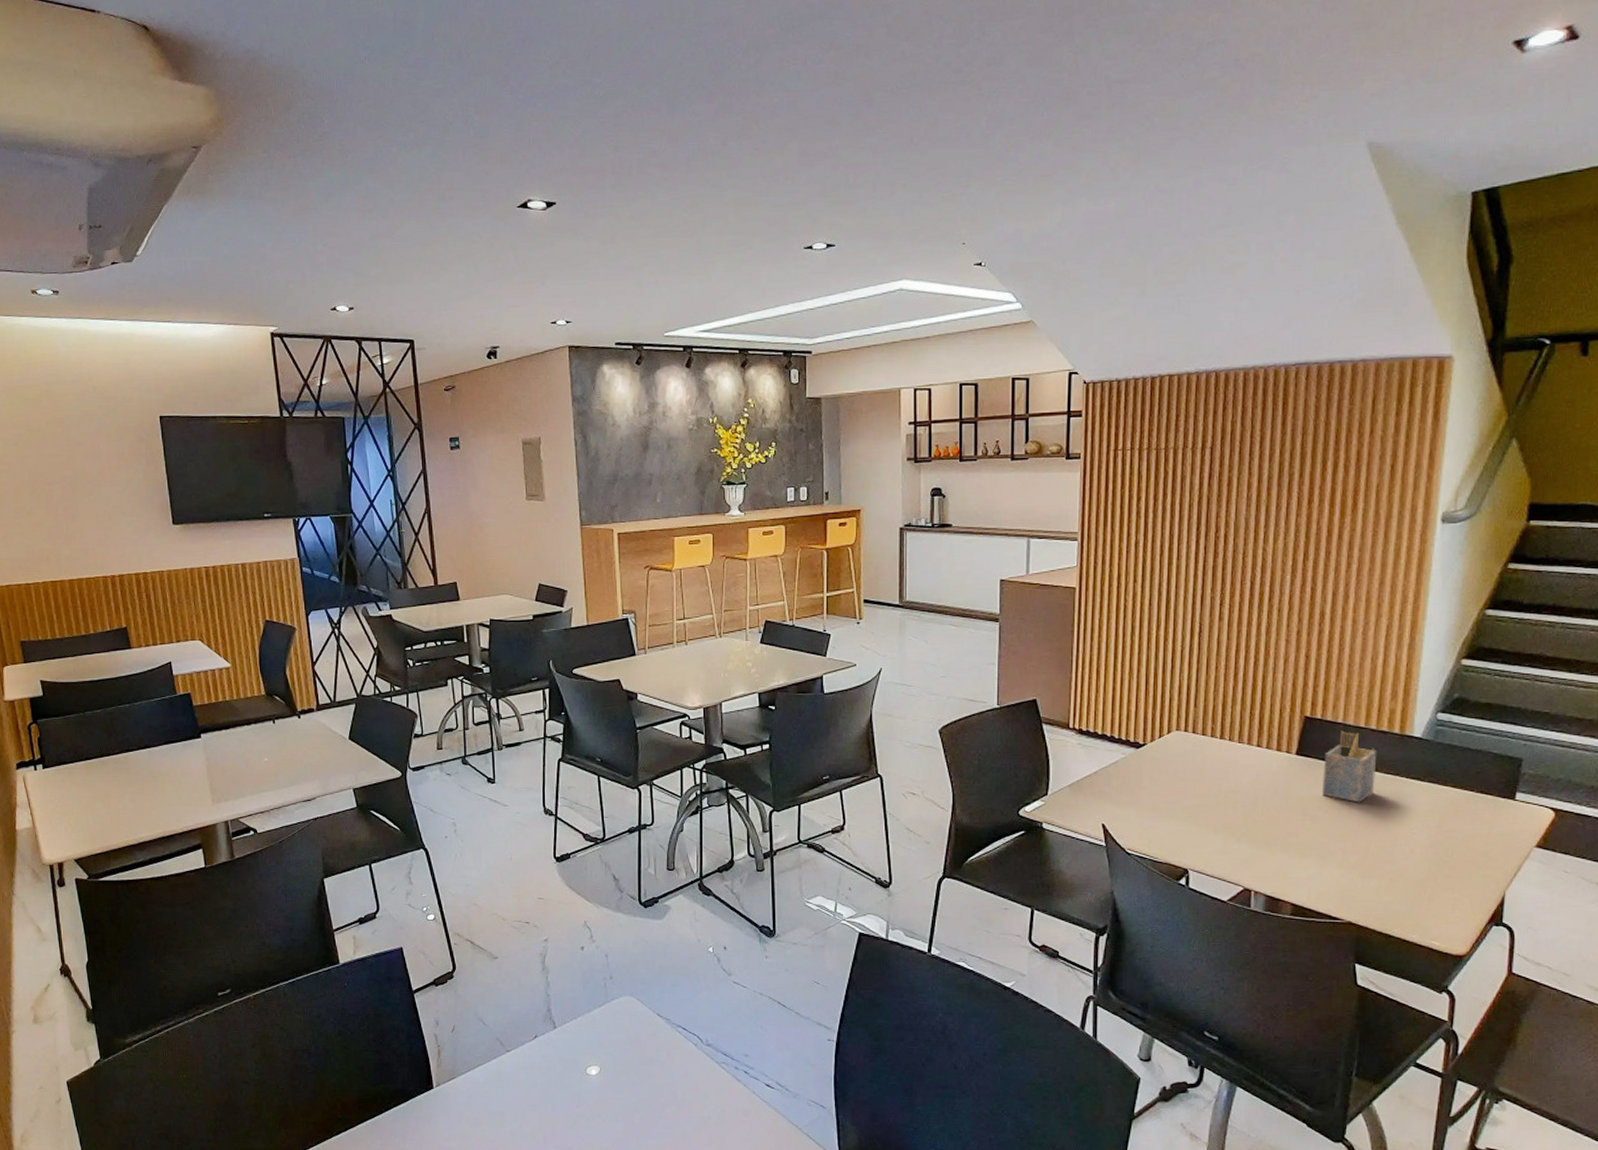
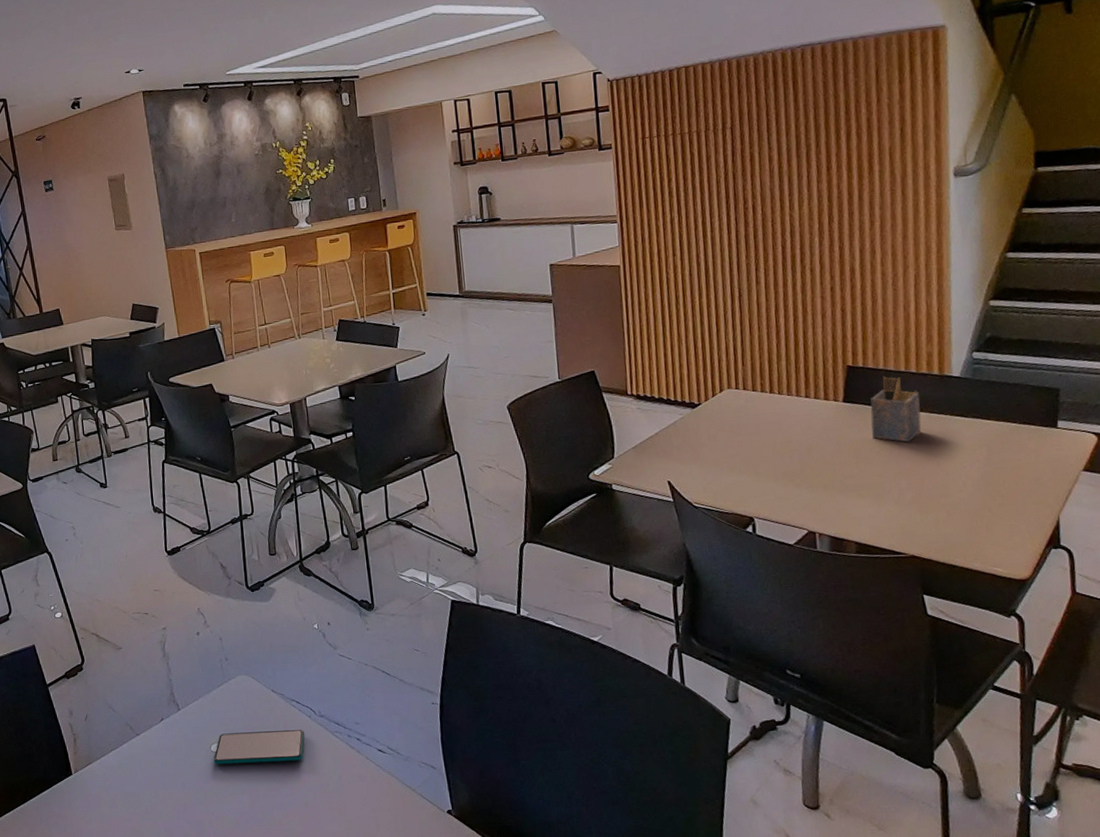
smartphone: none [588,1056,689,1091] -> present [213,729,305,765]

